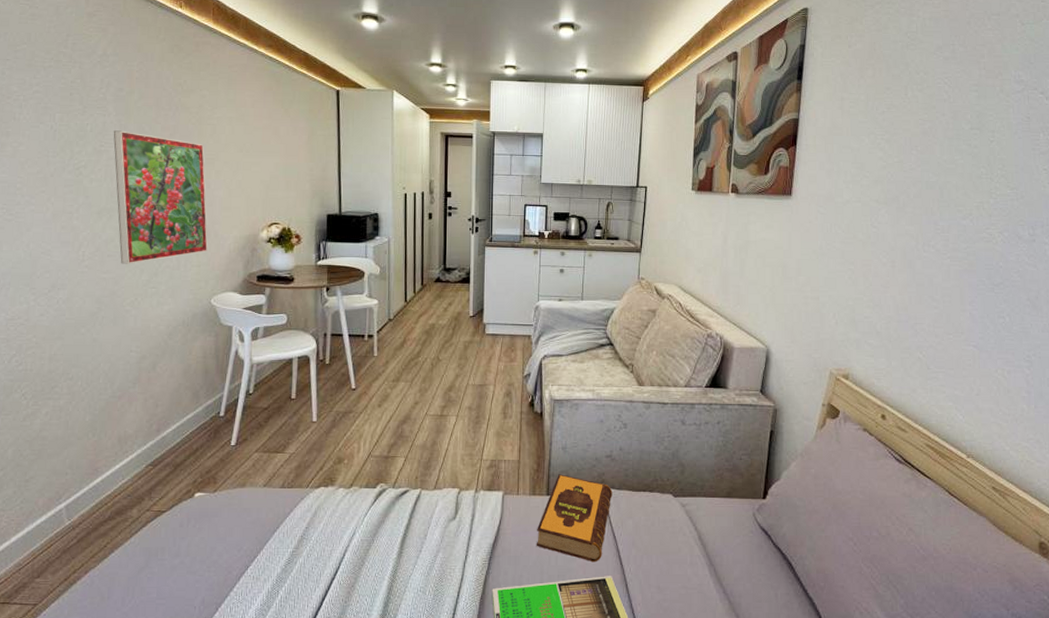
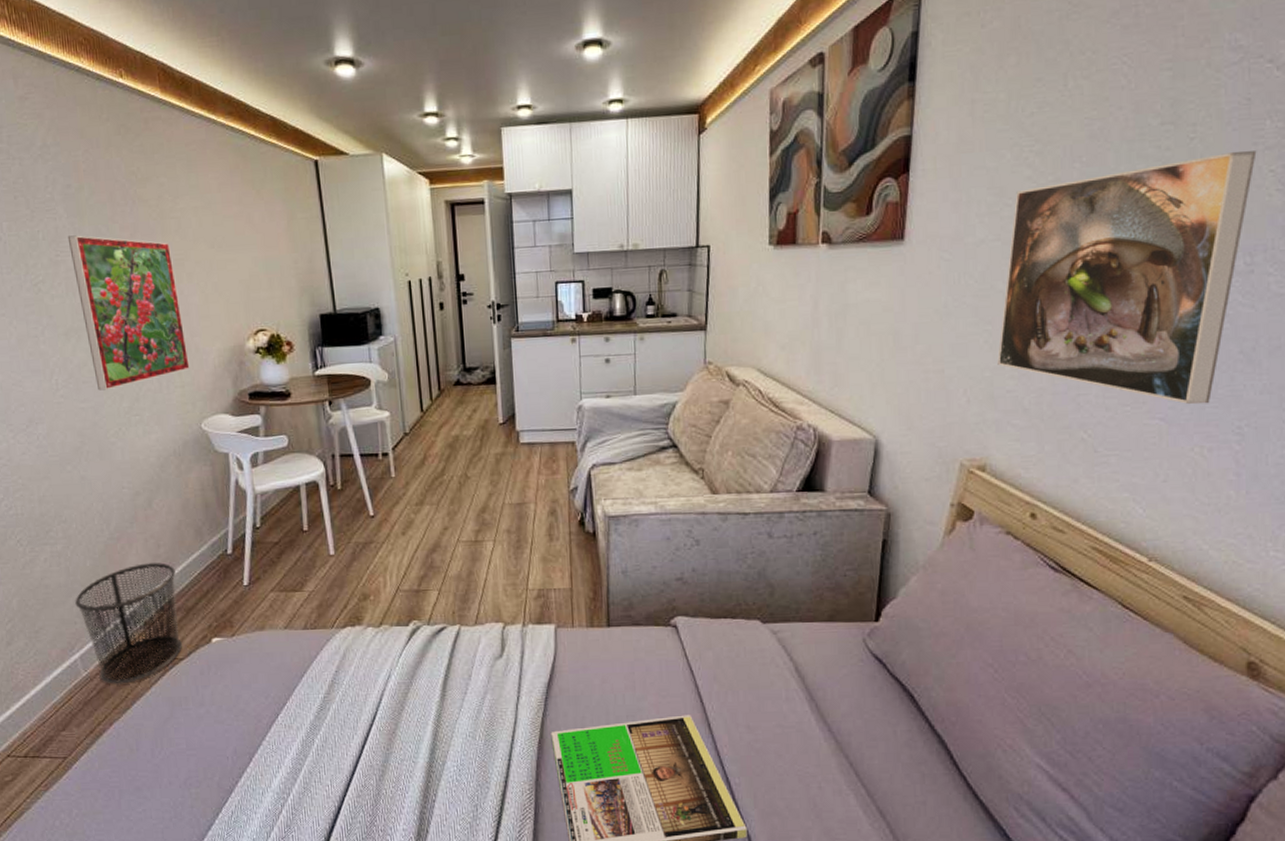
waste bin: none [69,421,169,534] -> present [75,563,182,685]
hardback book: present [536,474,613,563] -> none [598,602,687,701]
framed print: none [858,153,1035,337] -> present [997,150,1257,405]

